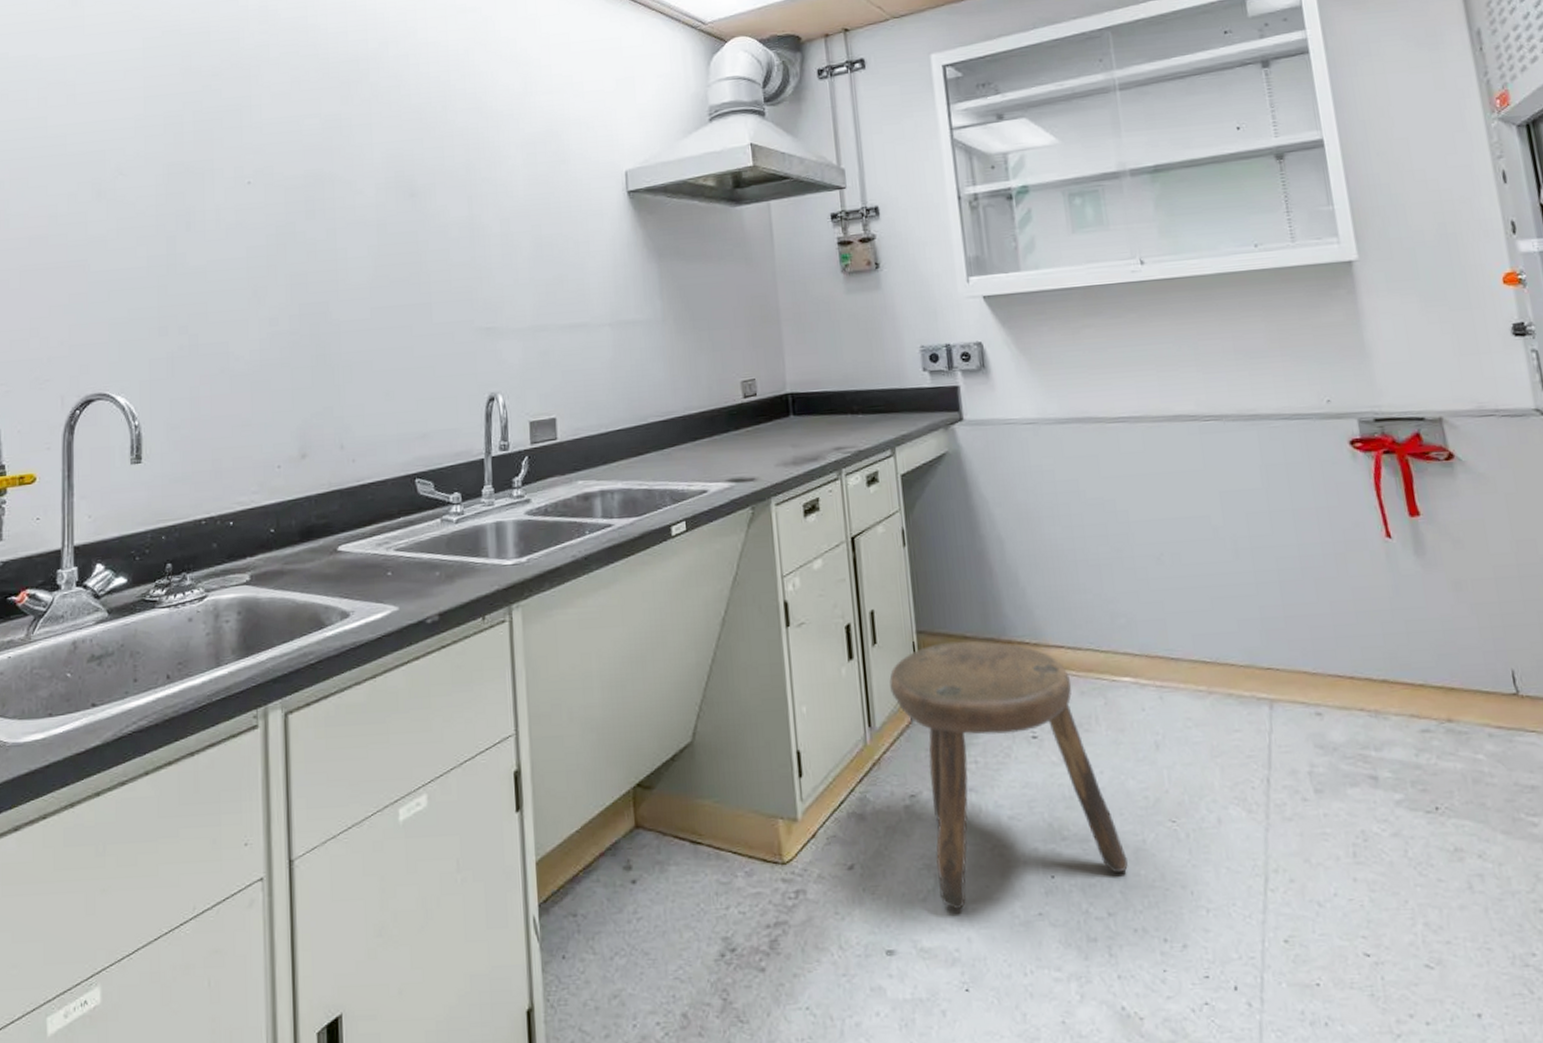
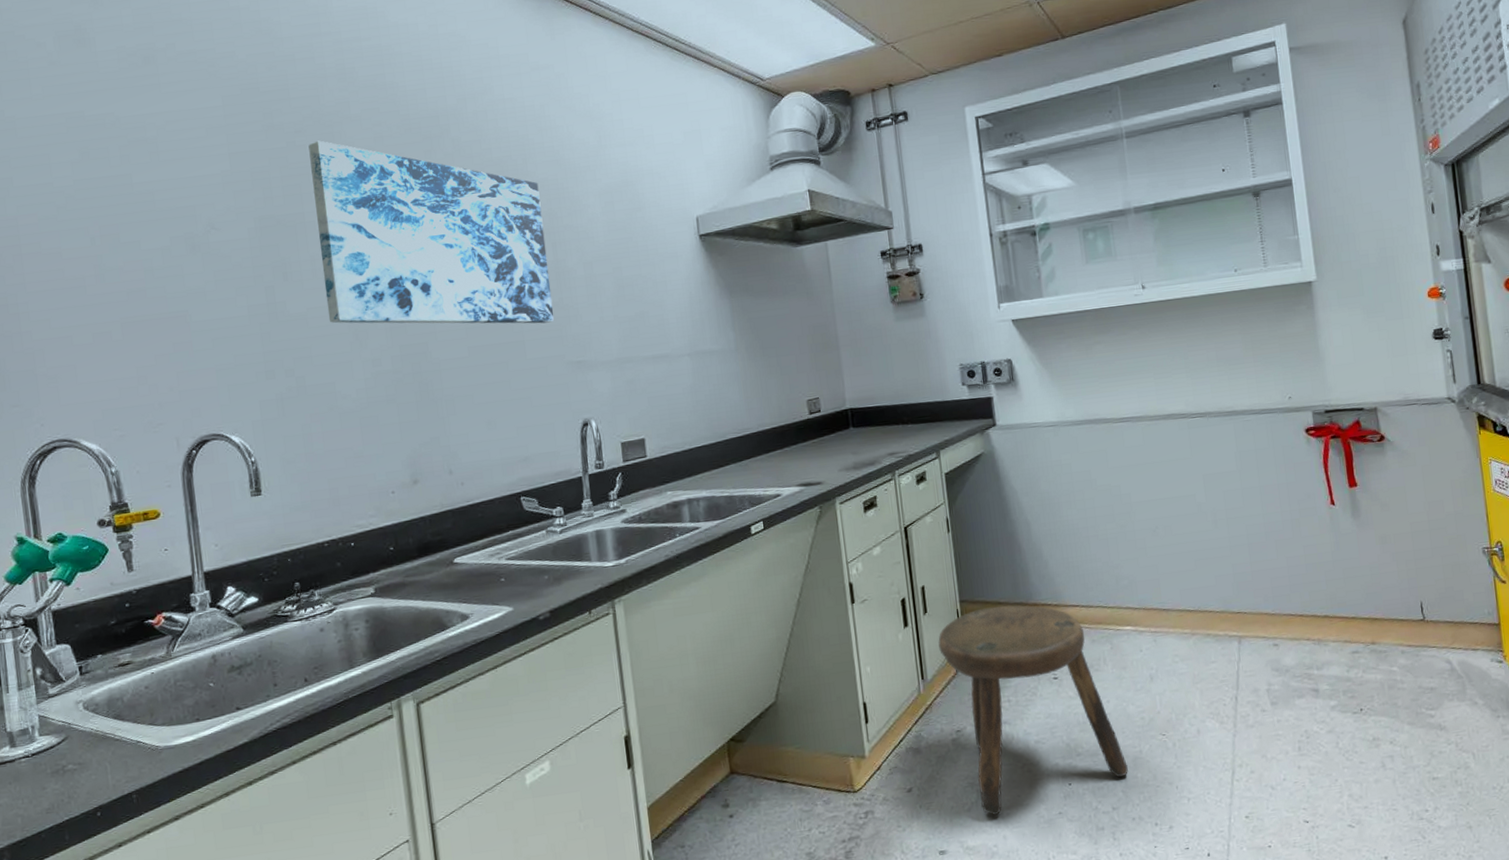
wall art: none [224,84,465,285] -> present [308,140,555,324]

